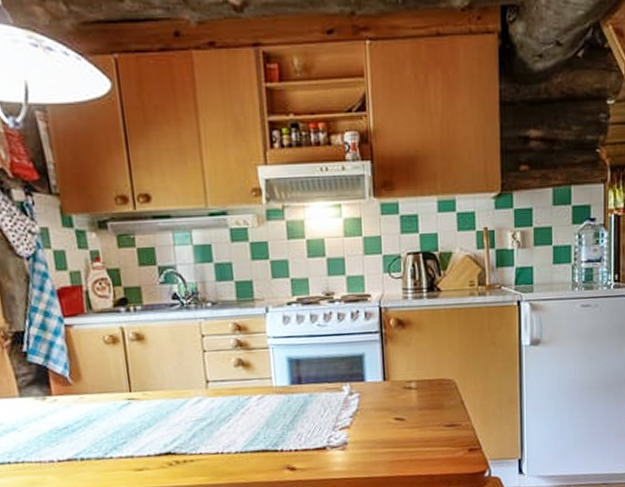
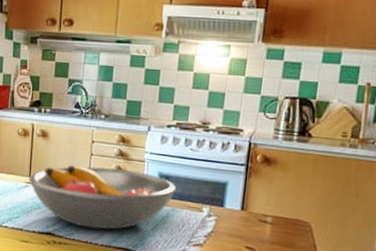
fruit bowl: none [128,360,312,437] -> present [28,165,178,230]

